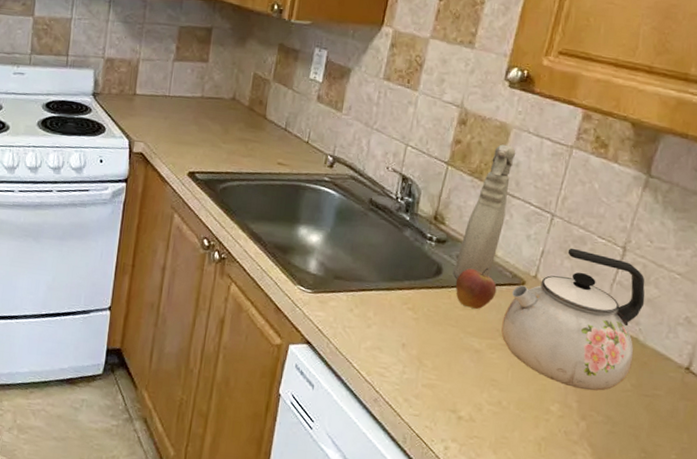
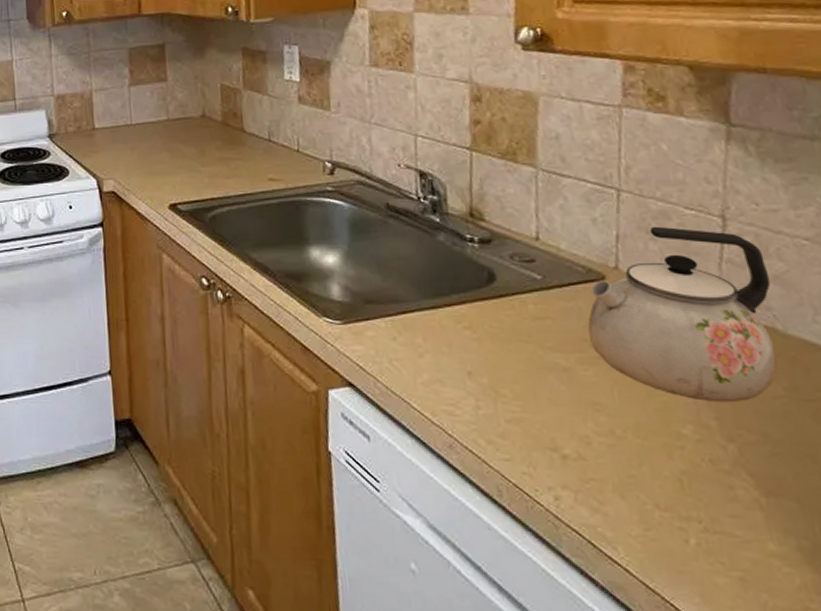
spray bottle: present [454,144,516,278] -> none [510,116,559,283]
fruit: present [455,267,497,309] -> none [515,265,572,317]

